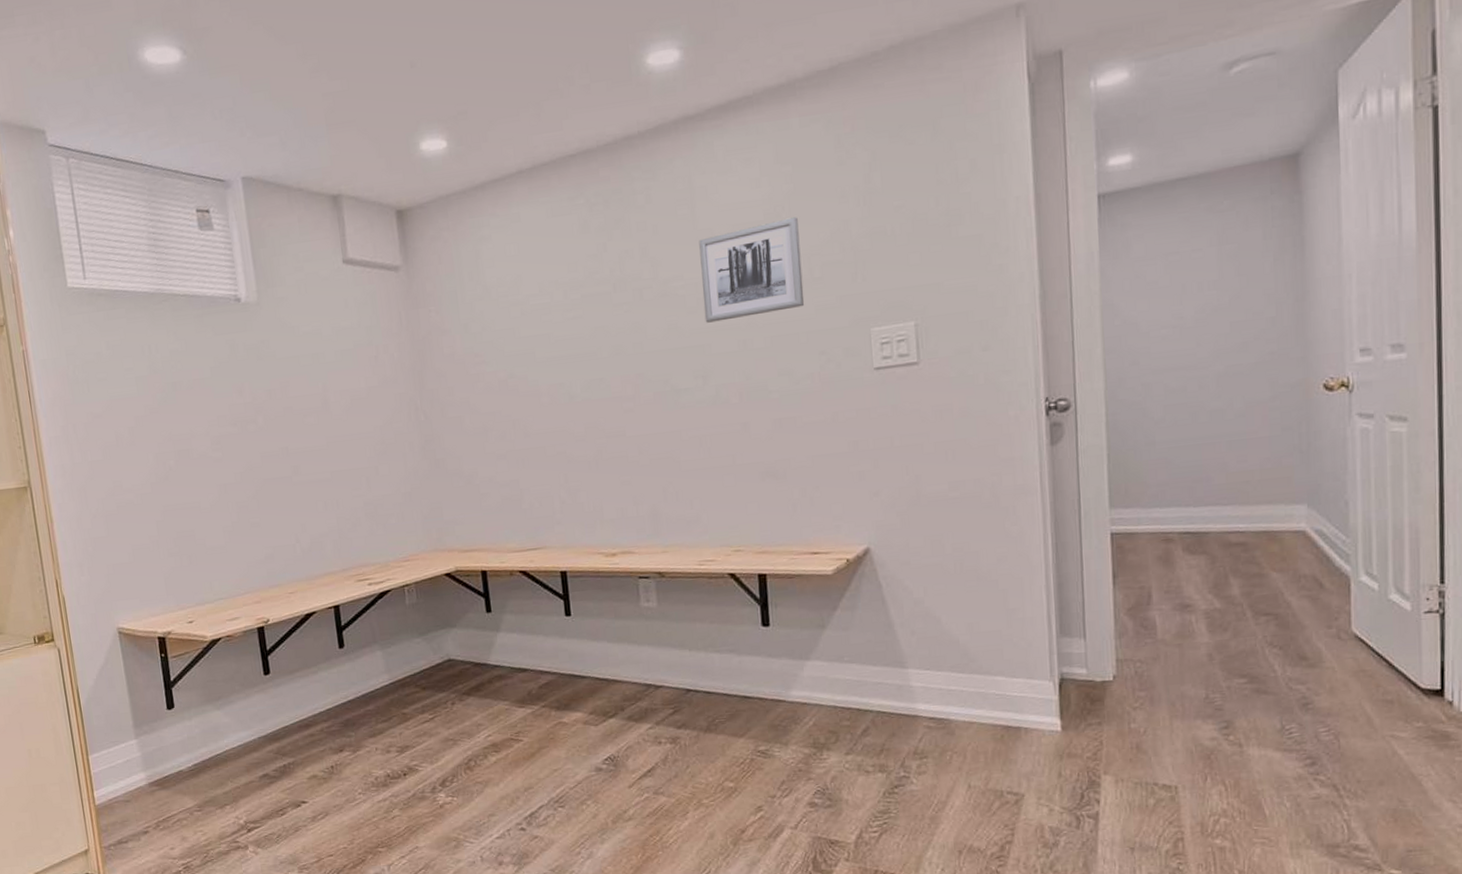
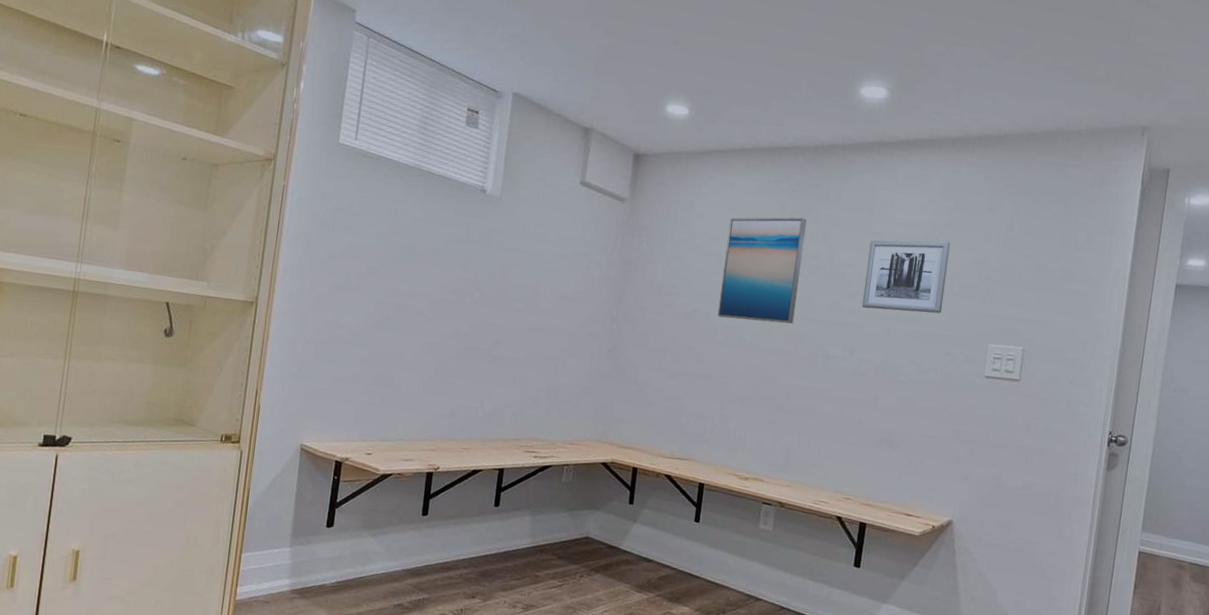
wall art: none [525,234,628,377] -> present [717,217,807,324]

